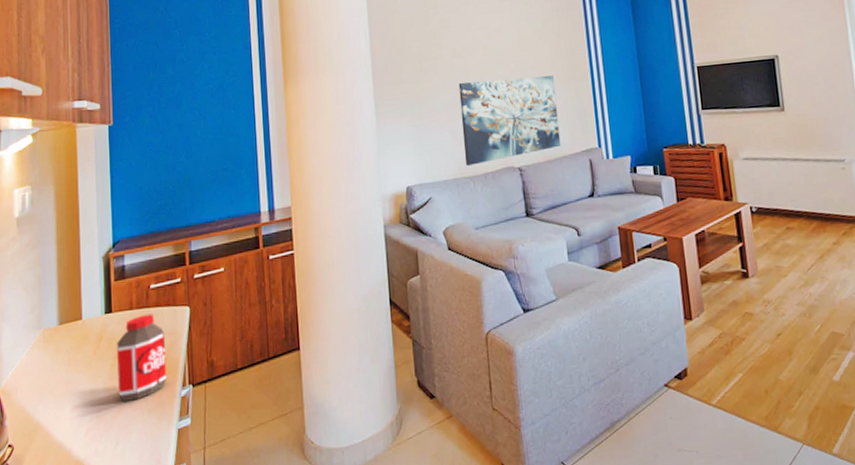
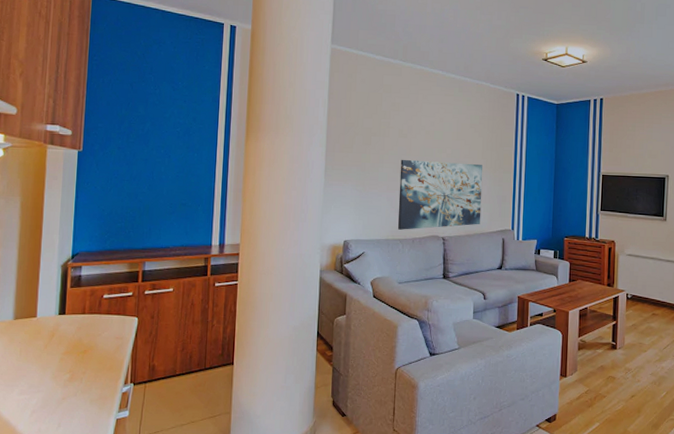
bottle: present [117,314,167,403] -> none [65,319,113,392]

